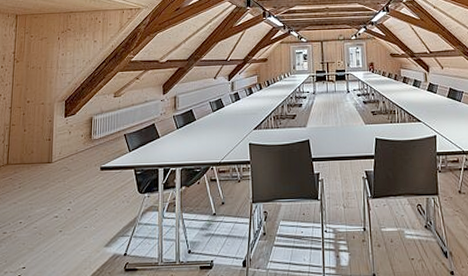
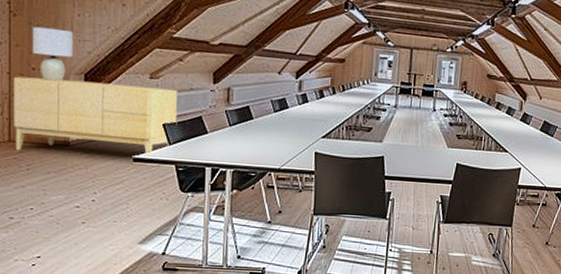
sideboard: none [11,103,136,172] -> present [14,76,178,154]
lamp: none [28,67,59,110] -> present [32,26,74,82]

